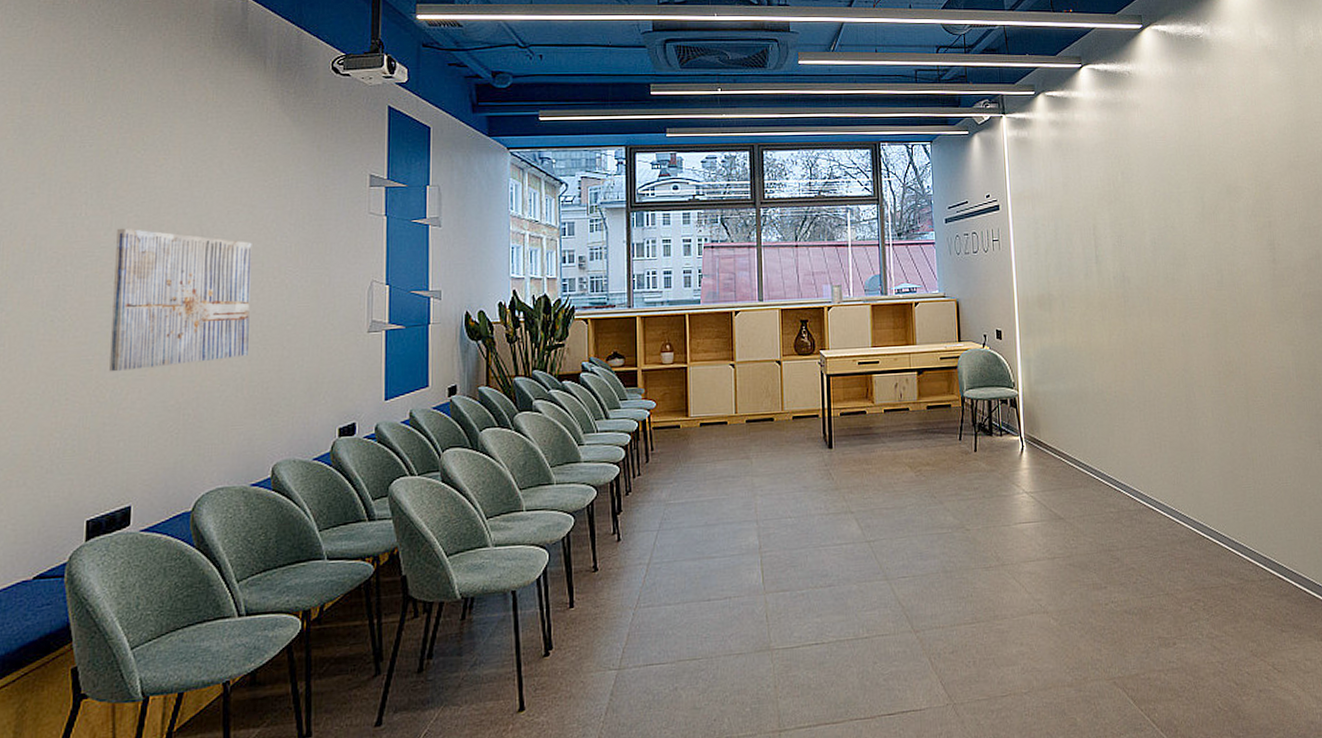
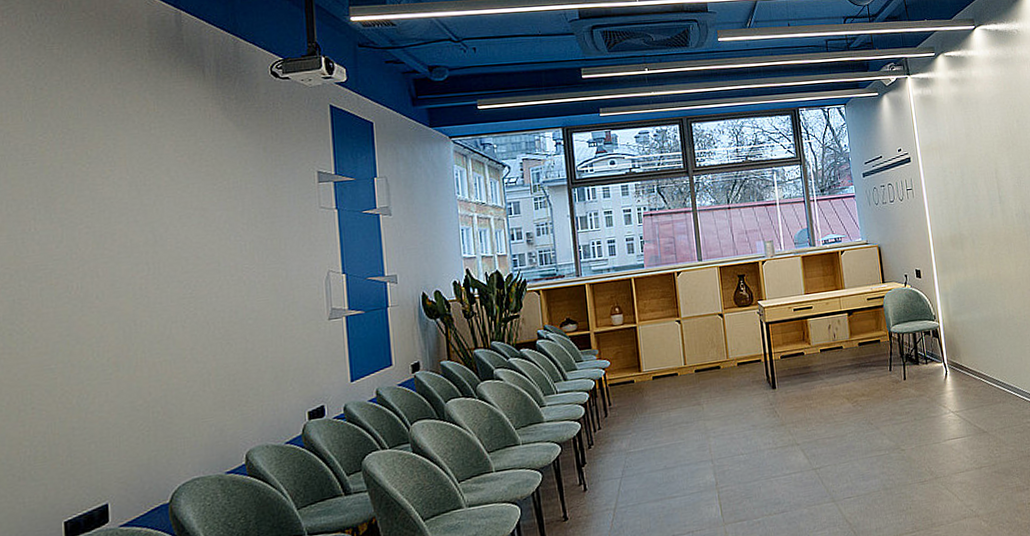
wall art: present [109,228,252,372] -> none [69,239,212,379]

